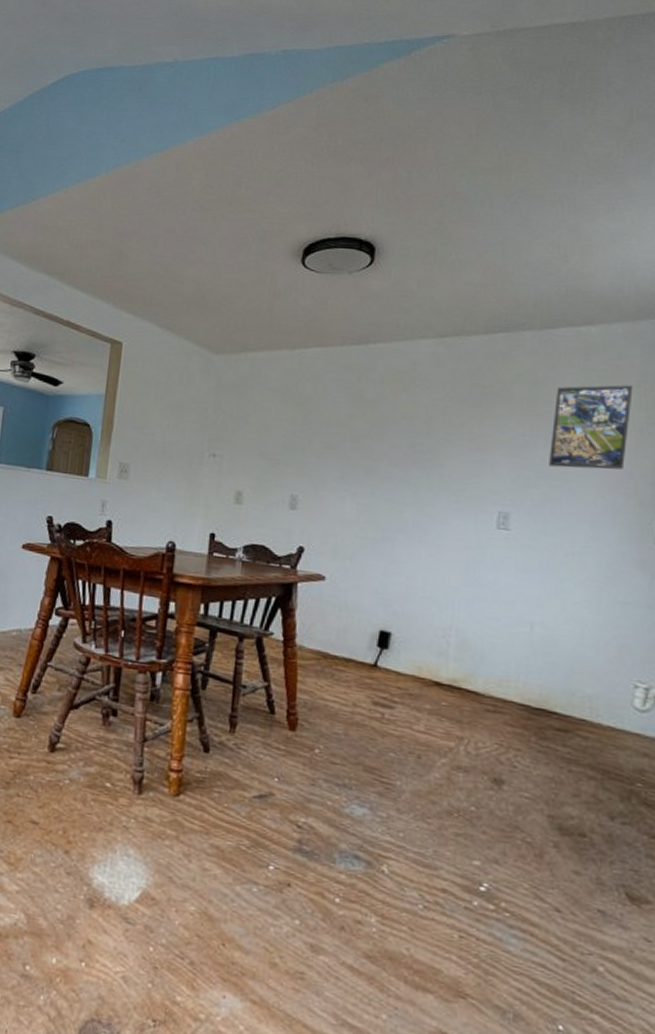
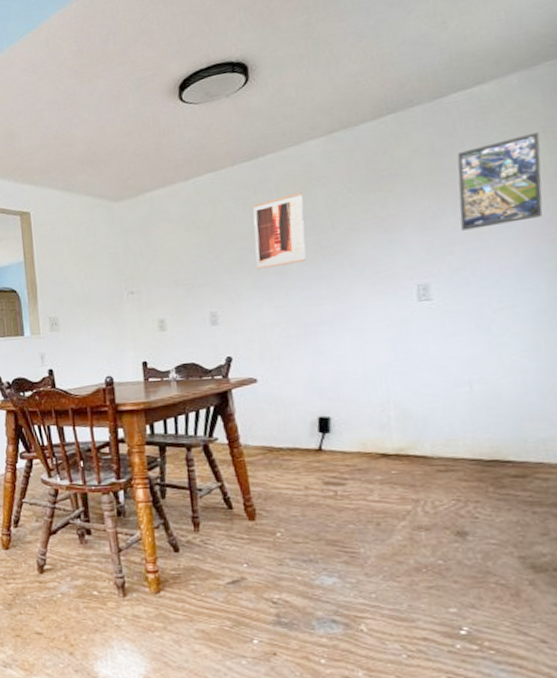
wall art: none [346,389,404,463] -> present [253,192,307,270]

